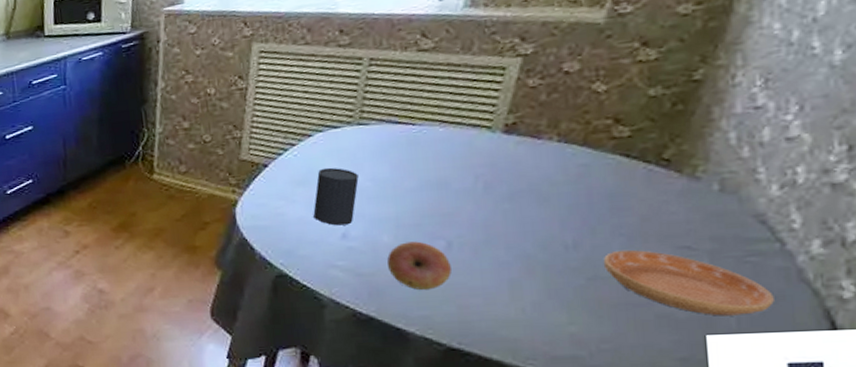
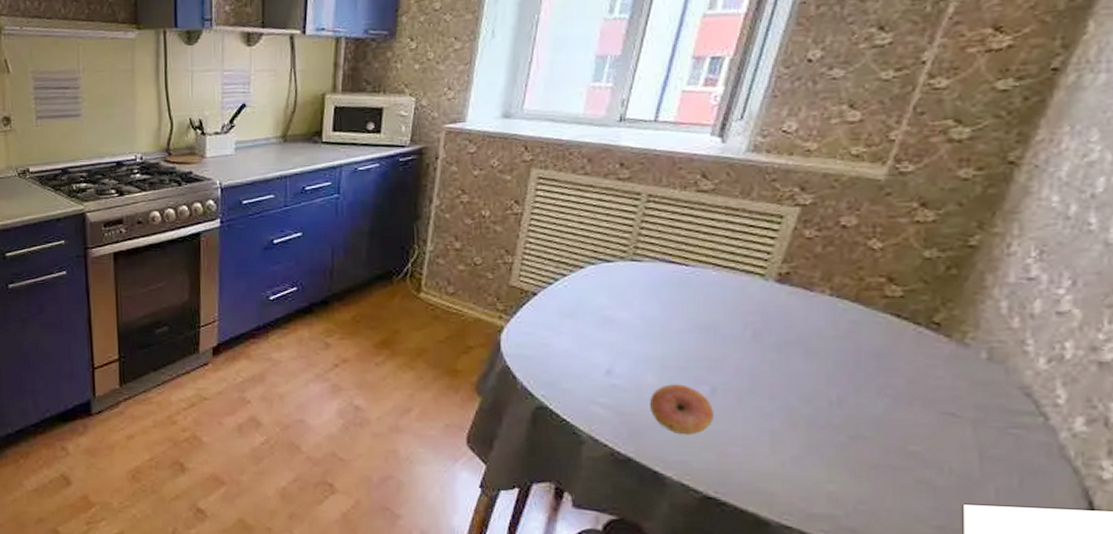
cup: present [313,167,359,226] -> none [579,301,627,362]
saucer: present [603,249,774,316] -> none [866,411,1034,488]

